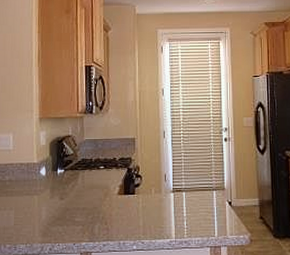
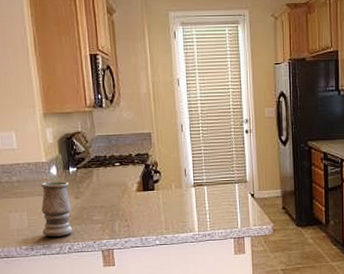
vase: none [27,181,56,237] -> present [41,181,73,237]

